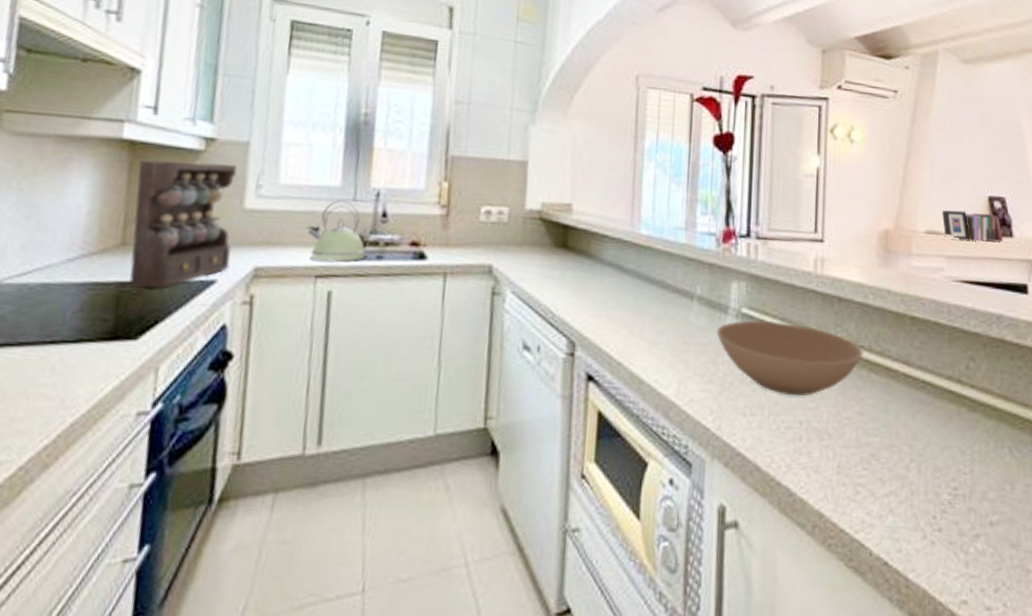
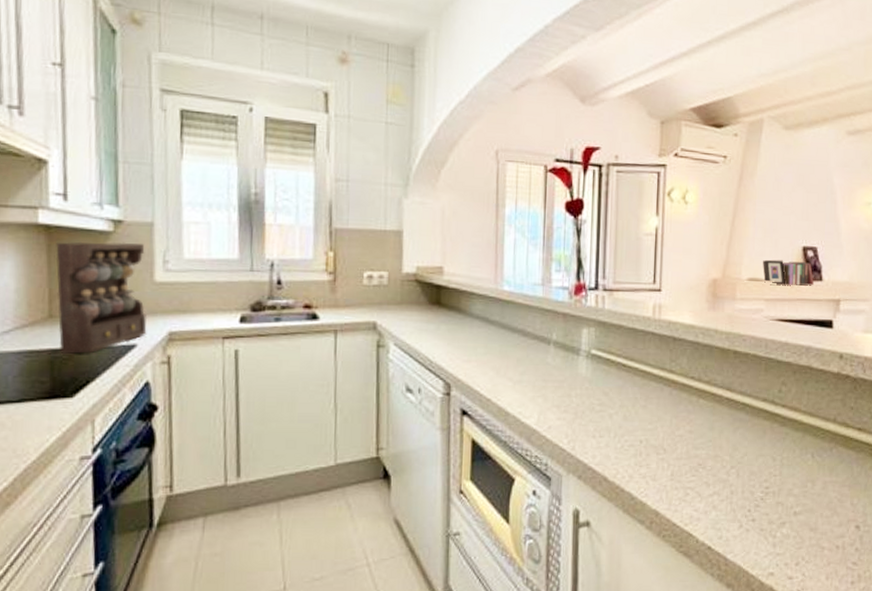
kettle: present [306,200,367,263] -> none [211,271,267,326]
bowl: present [716,319,863,396] -> none [570,359,694,419]

